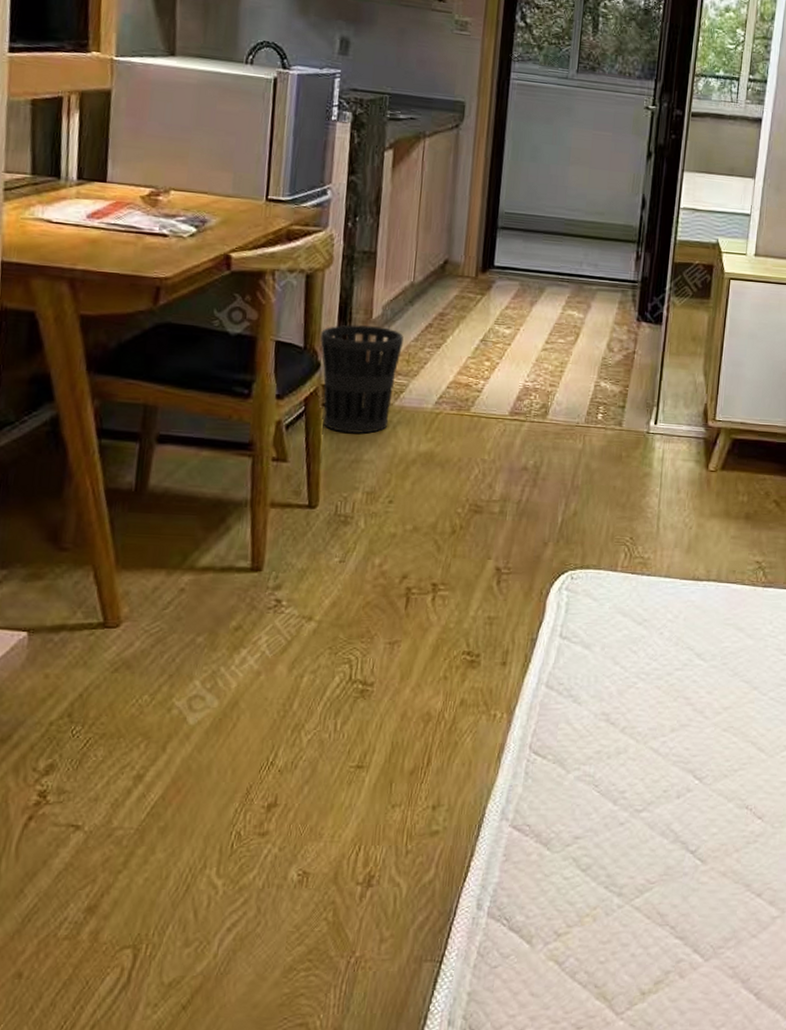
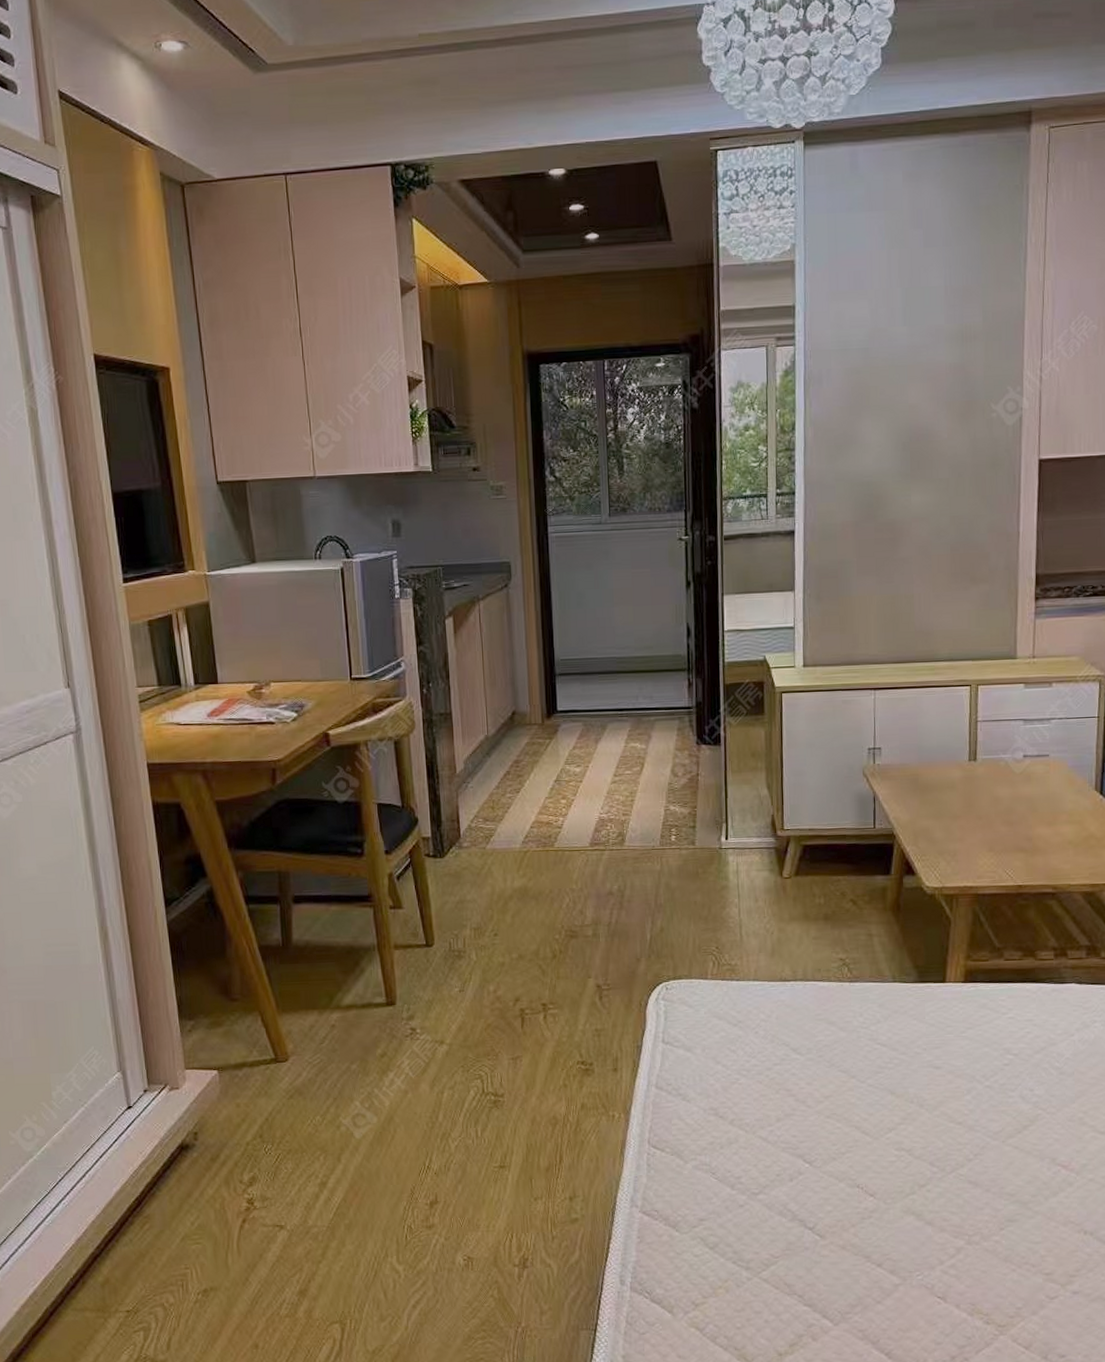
wastebasket: present [320,324,404,434] -> none [414,780,486,878]

